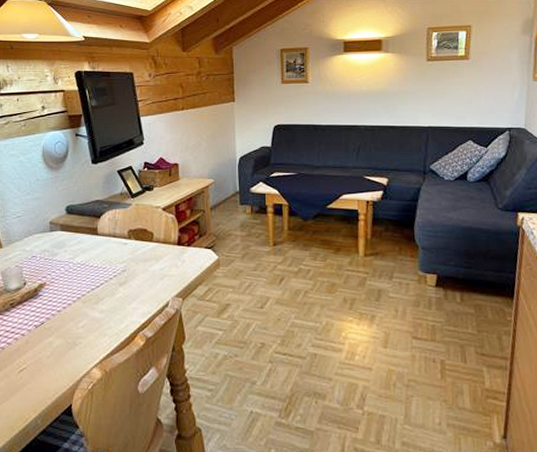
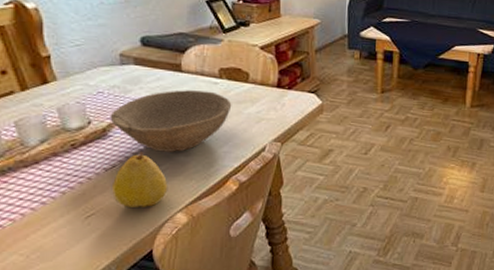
bowl: none [40,251,139,309] -> present [110,90,232,152]
fruit: none [40,309,86,362] -> present [112,151,168,207]

